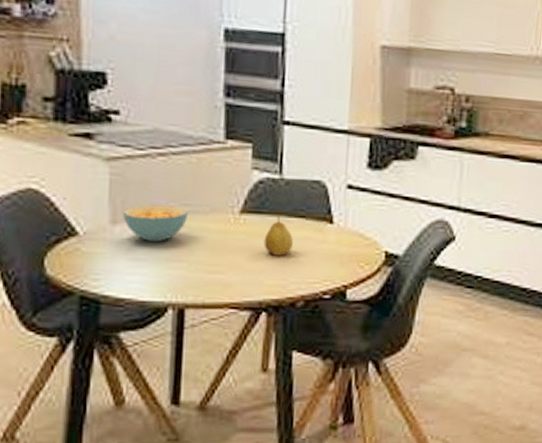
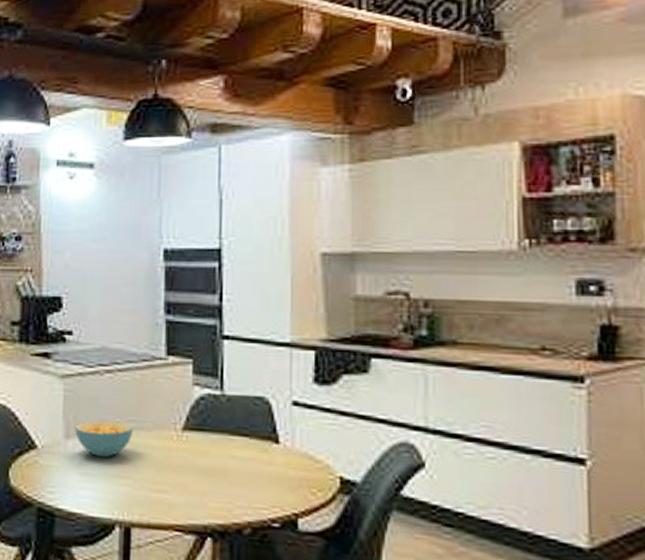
fruit: present [264,215,293,256] -> none [207,433,237,477]

